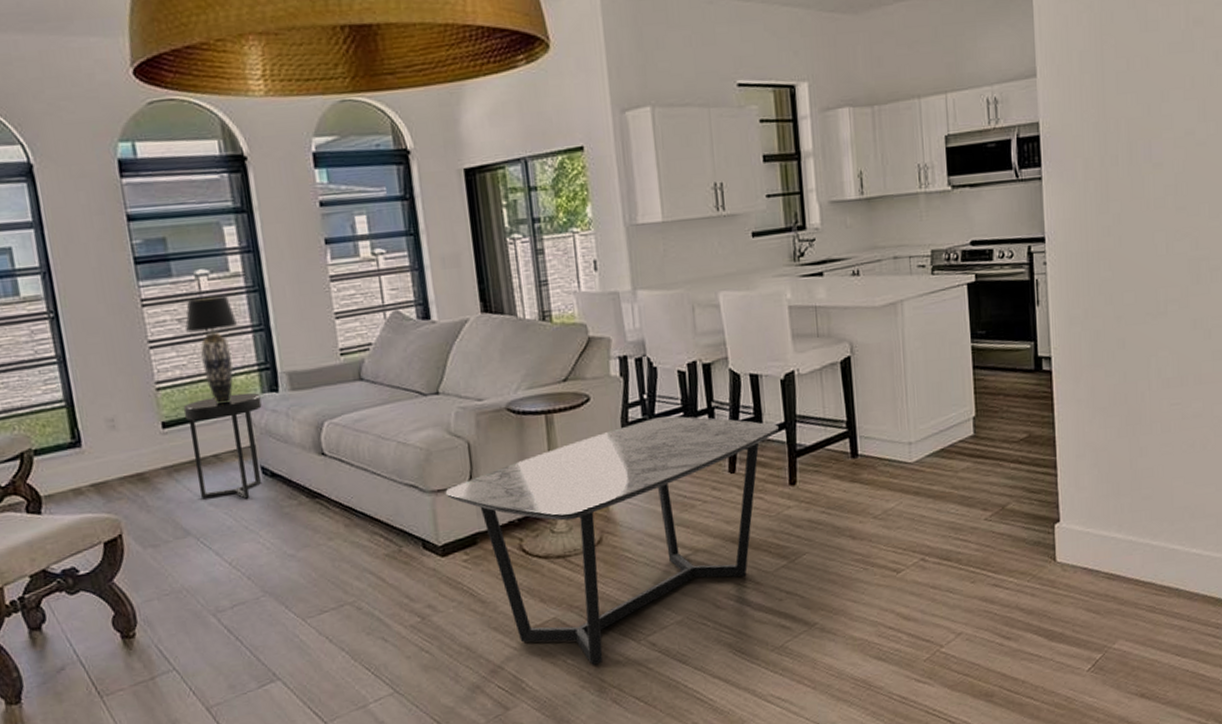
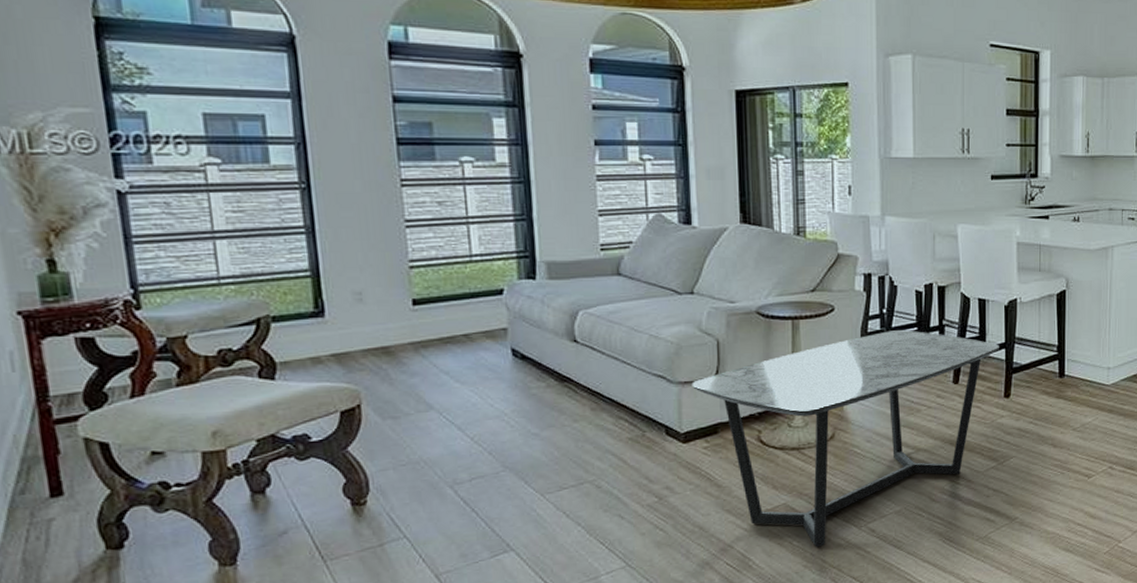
side table: present [184,392,262,499] -> none [437,278,518,378]
table lamp: present [185,295,239,403] -> none [444,183,500,285]

